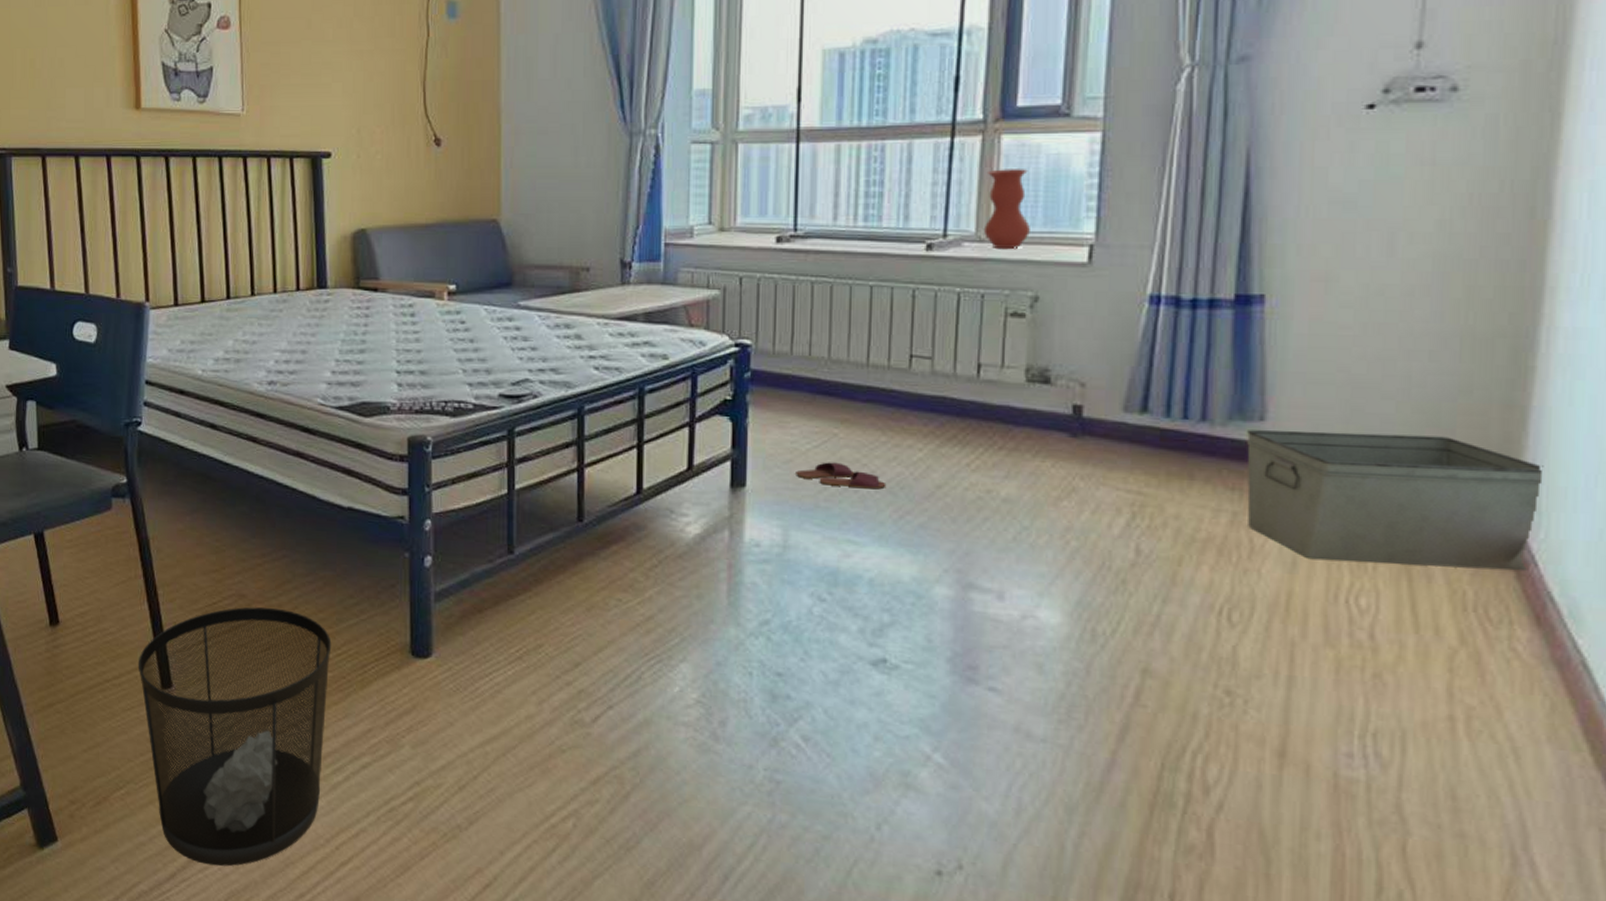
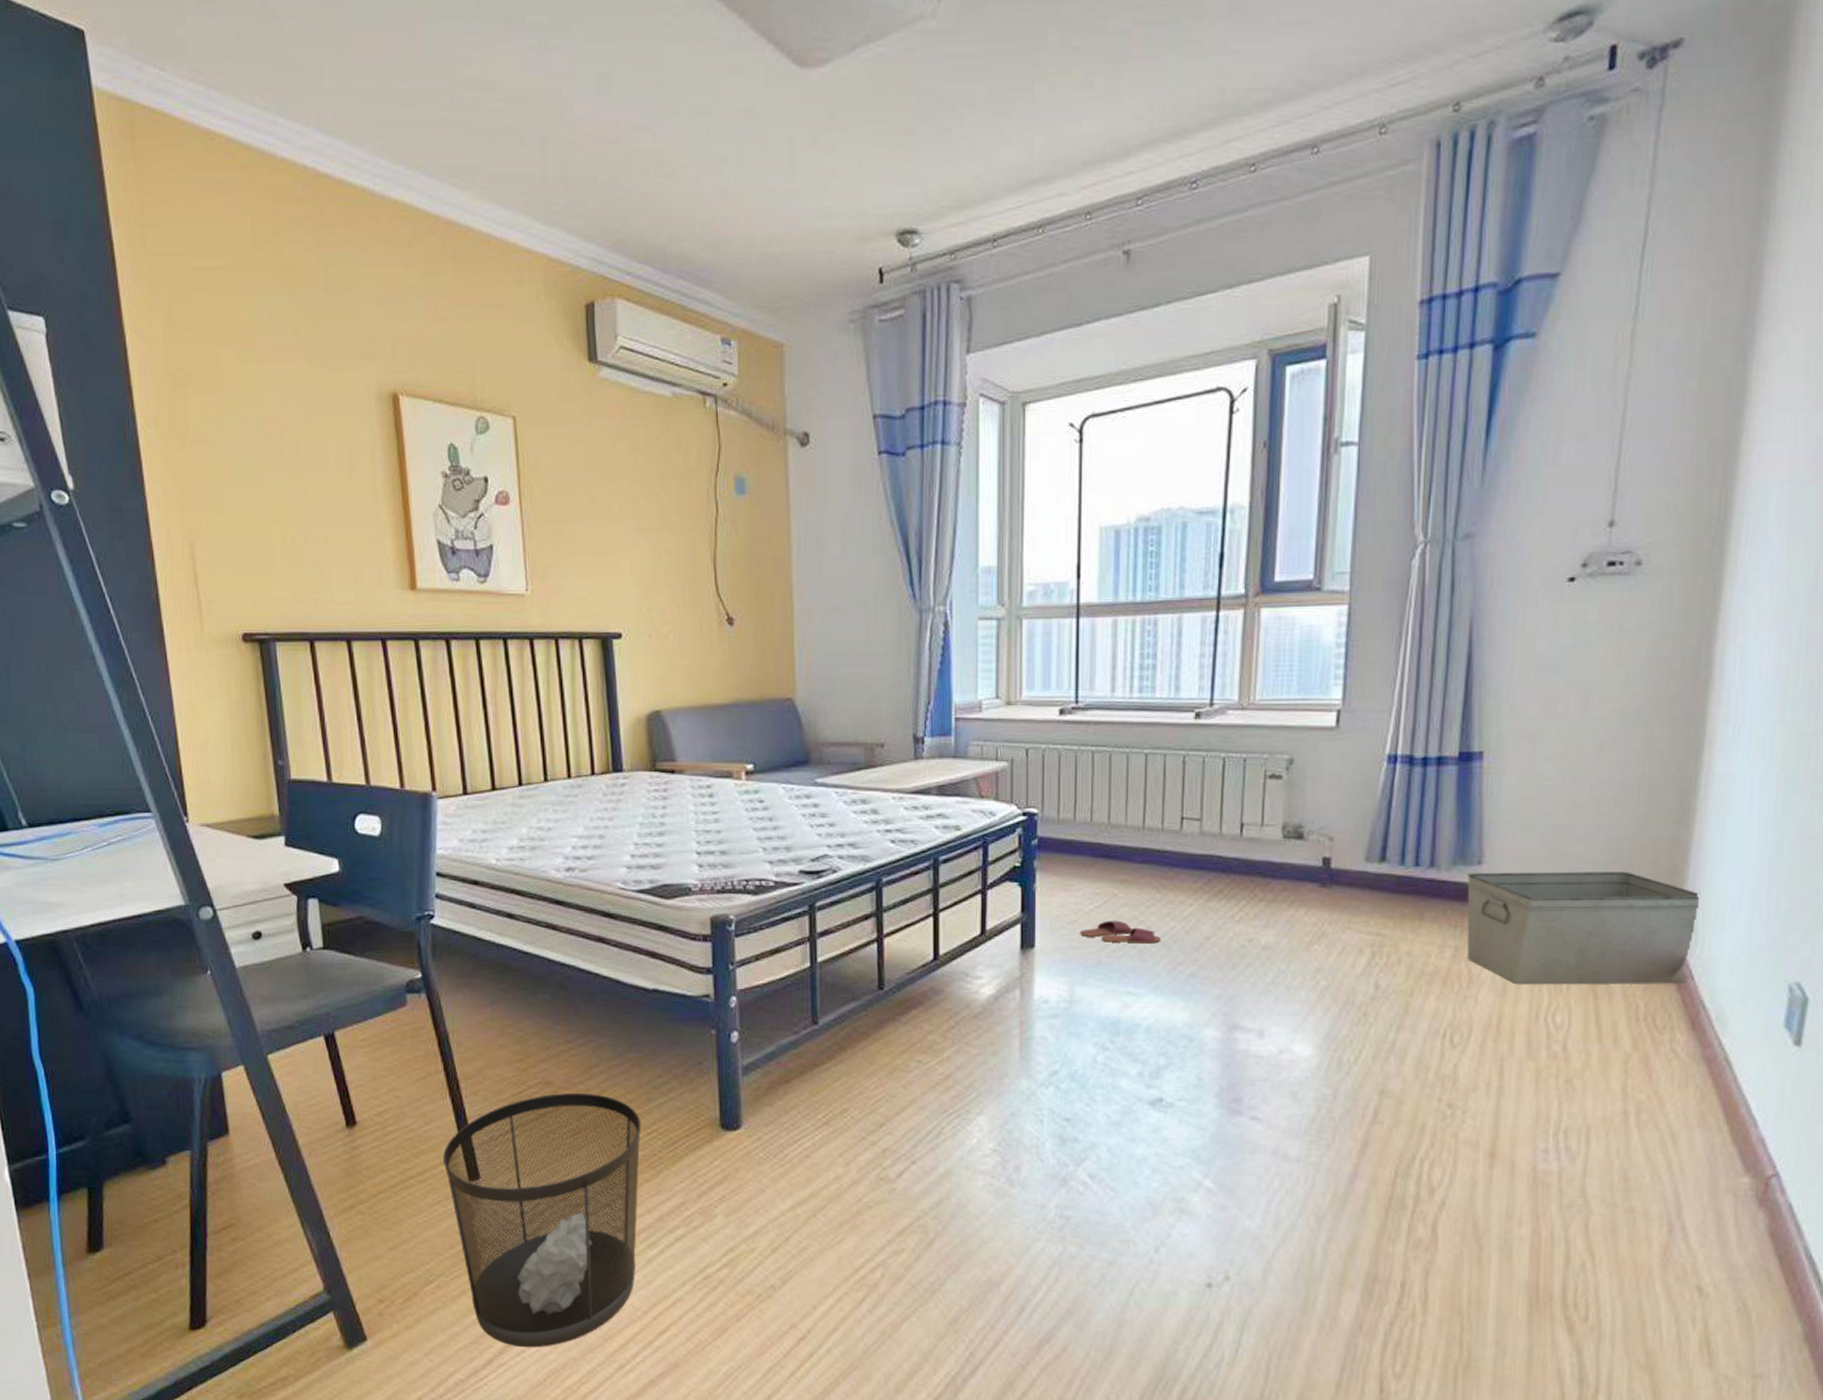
vase: present [983,169,1030,248] -> none [1245,640,1286,715]

